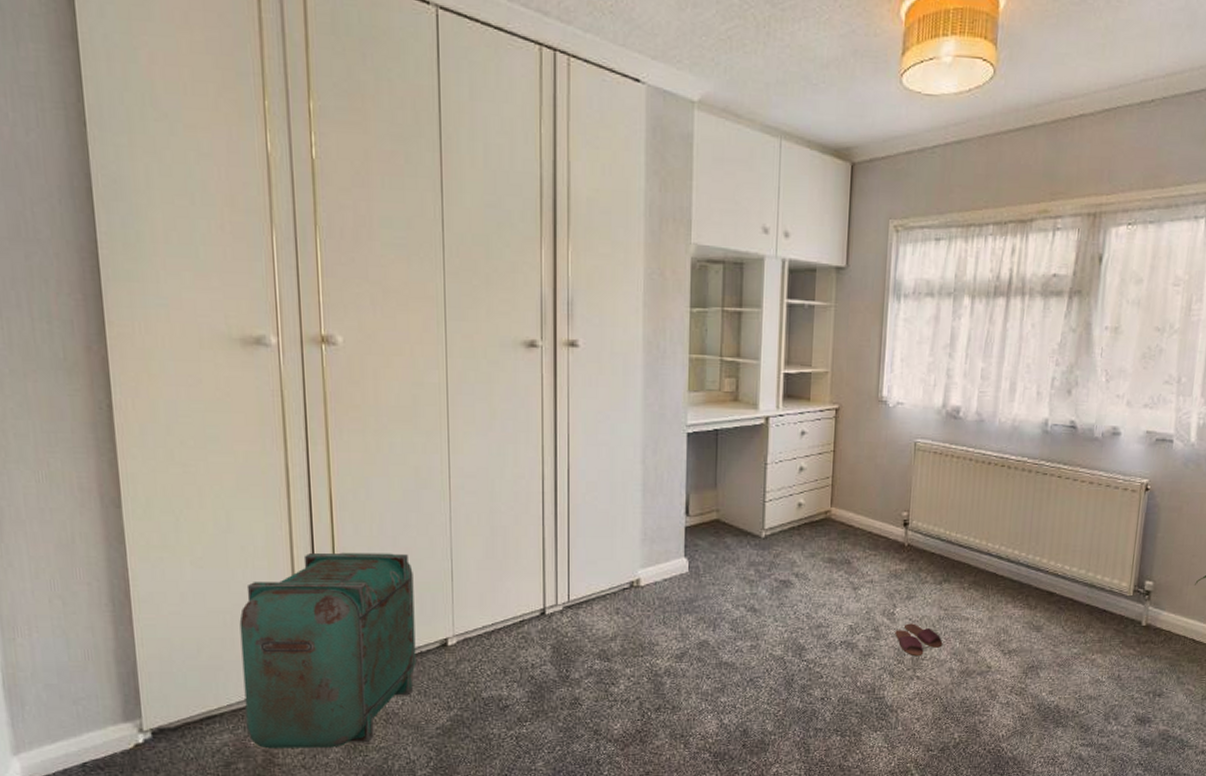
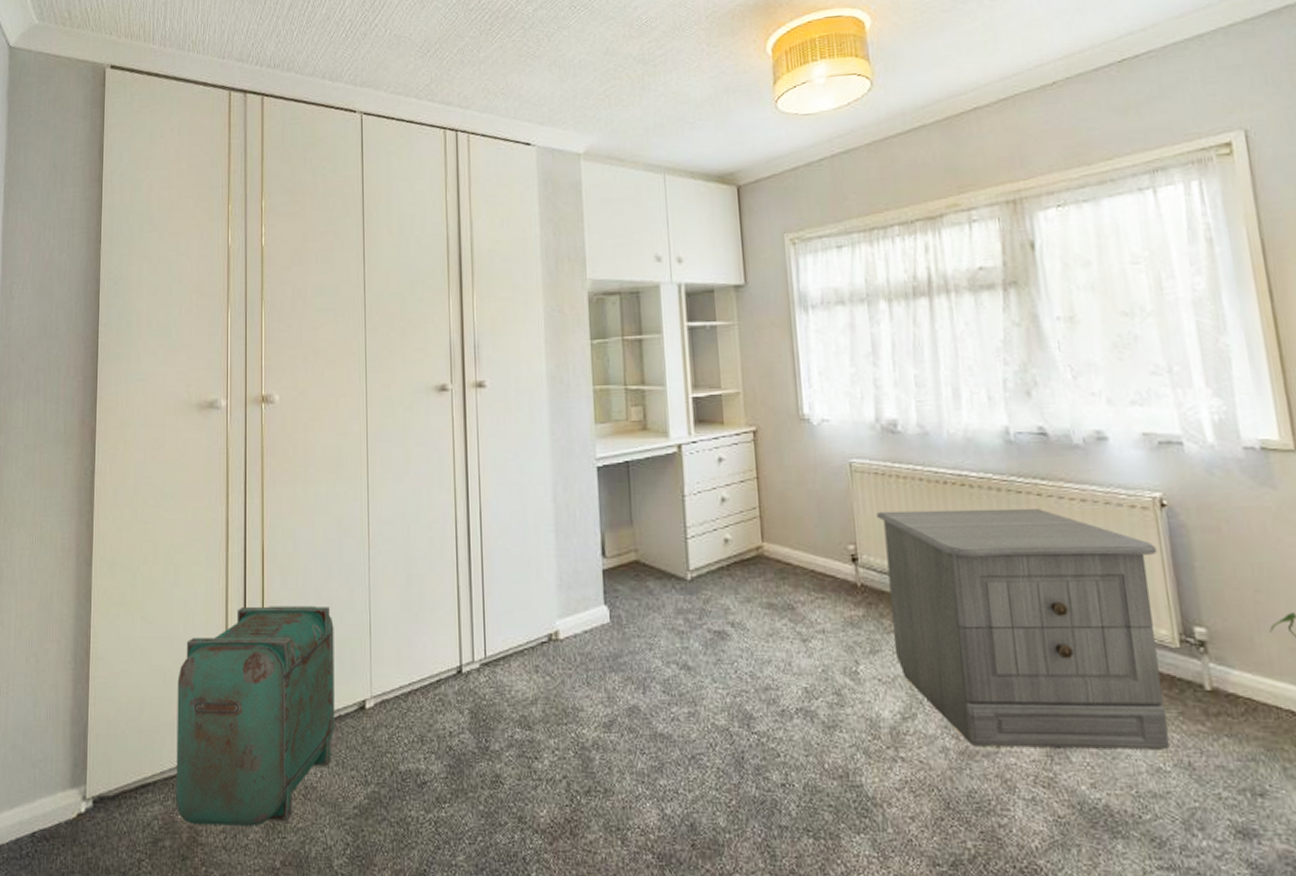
slippers: present [895,623,943,655] -> none [863,685,928,729]
nightstand: none [926,485,1135,667] -> present [876,509,1169,748]

